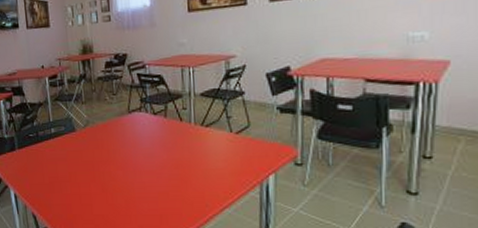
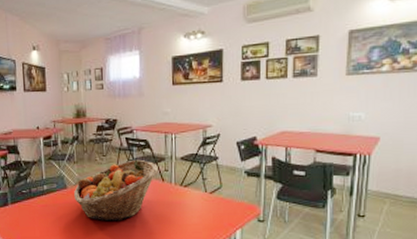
fruit basket: none [83,97,175,166] -> present [74,159,158,221]

